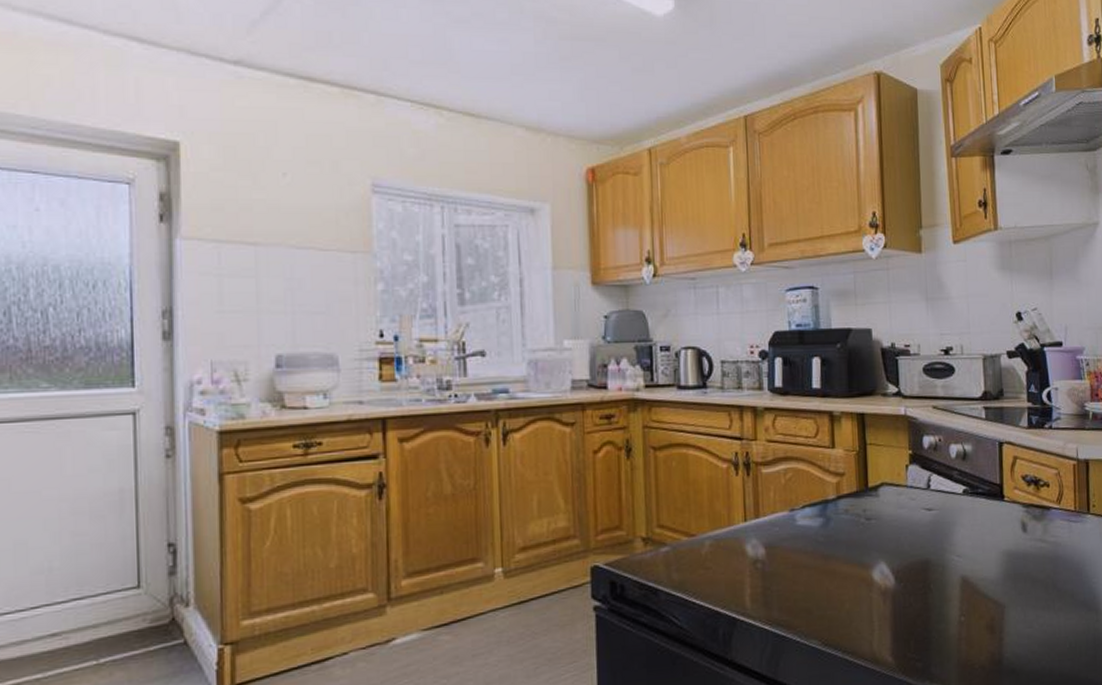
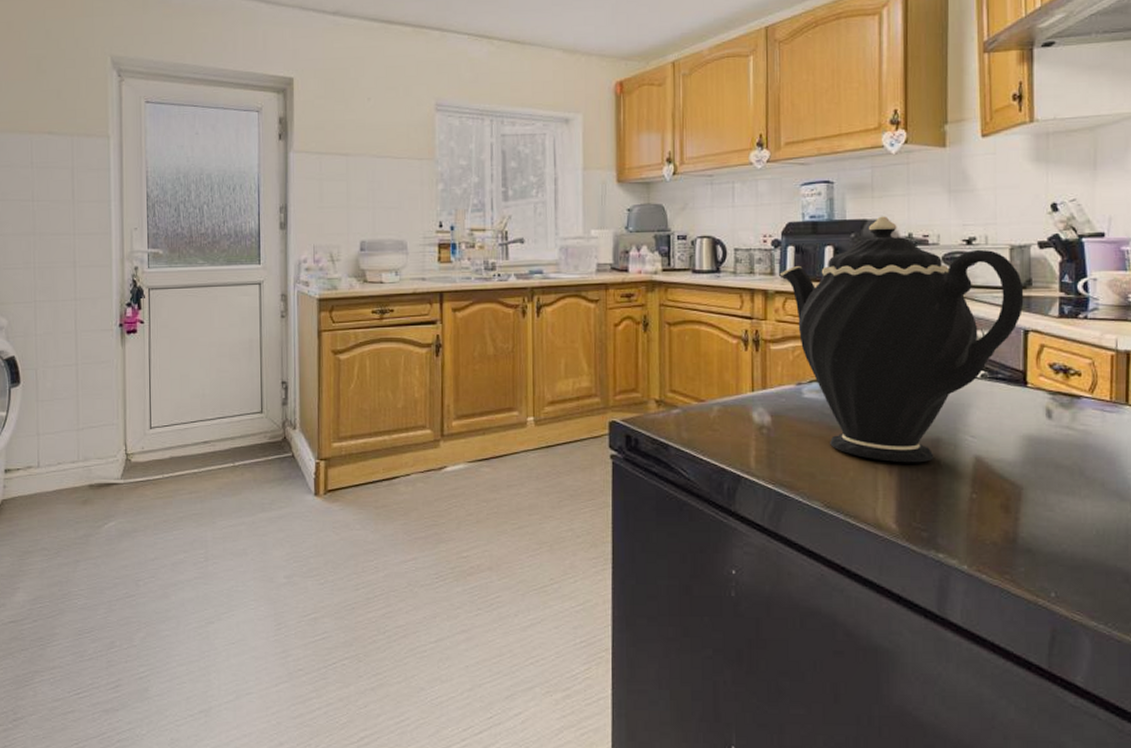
teapot: none [768,324,998,590] -> present [779,216,1024,463]

